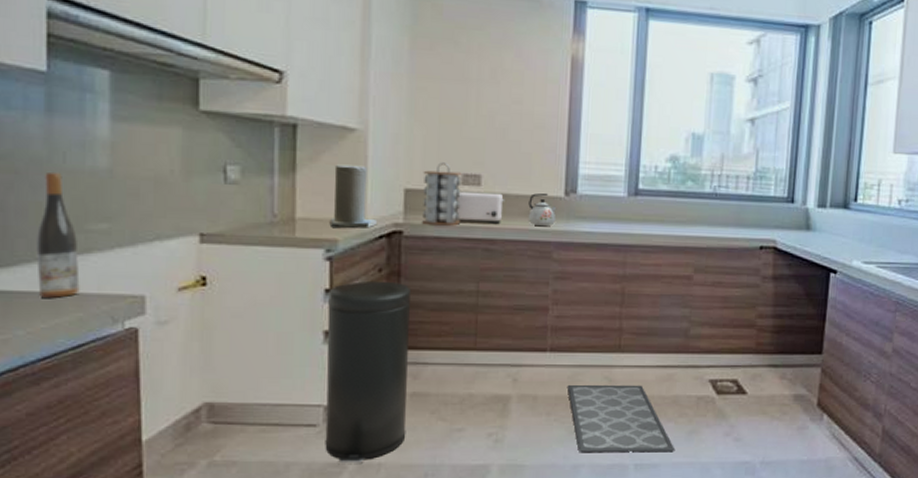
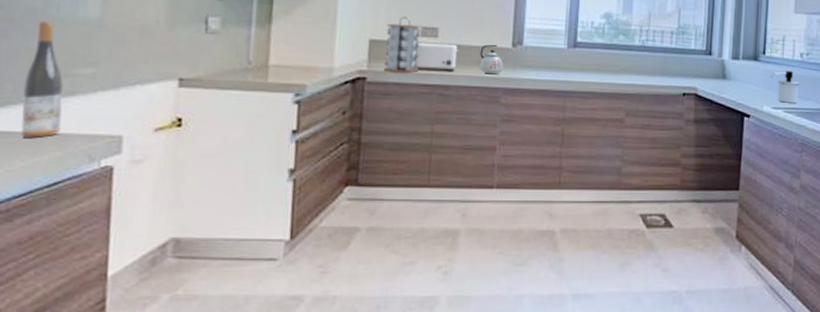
pedal bin: present [325,280,410,464] -> none [284,122,371,296]
paper towel: present [329,164,378,228] -> none [299,17,344,75]
bath mat: present [567,384,676,452] -> none [511,219,610,283]
soap dispenser: none [862,220,896,257] -> present [770,70,799,103]

